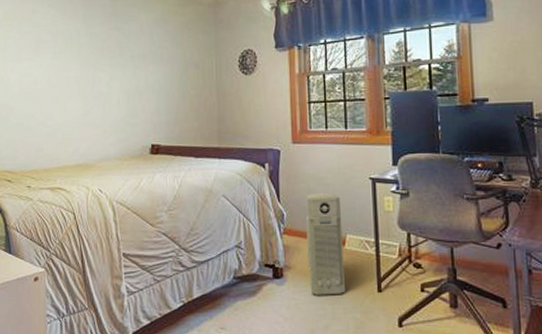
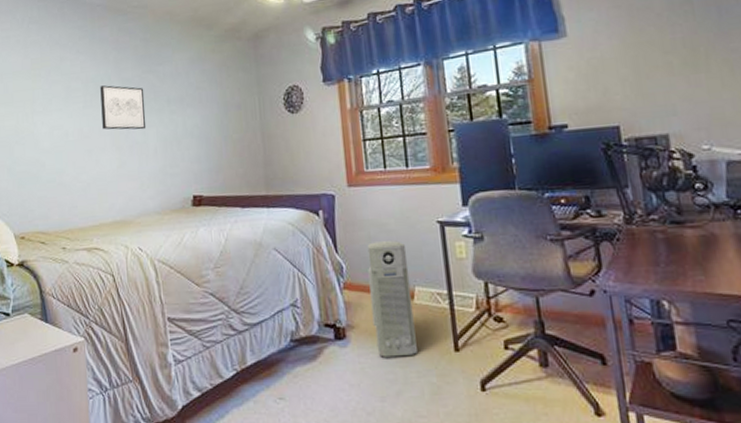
wall art: none [69,39,111,82] -> present [100,85,147,130]

